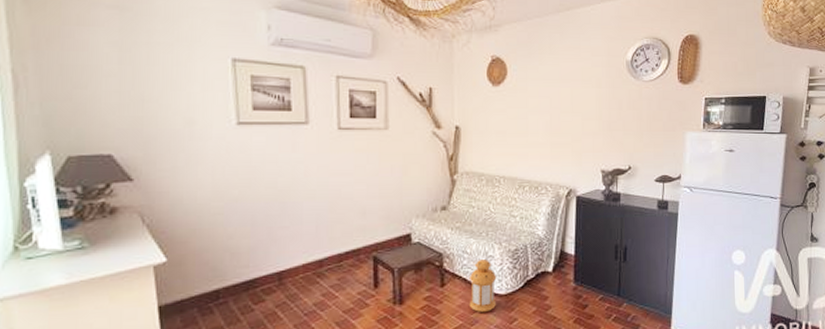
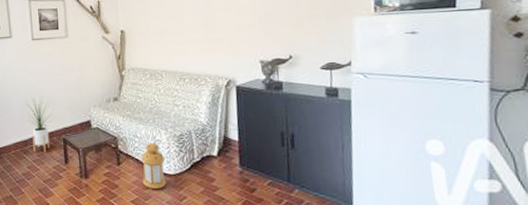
house plant: none [324,204,363,276] -> present [26,97,54,153]

